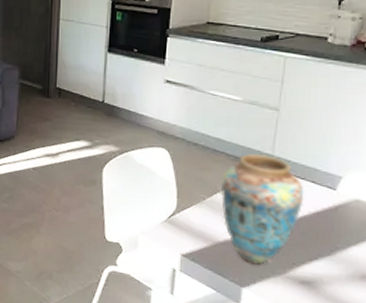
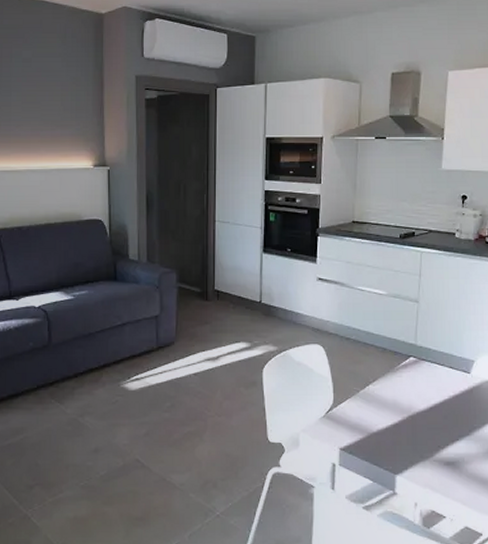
vase: present [220,154,304,265] -> none [372,345,444,451]

